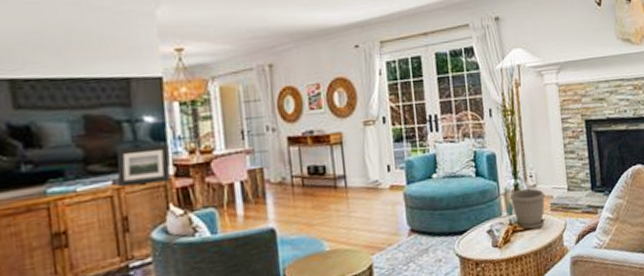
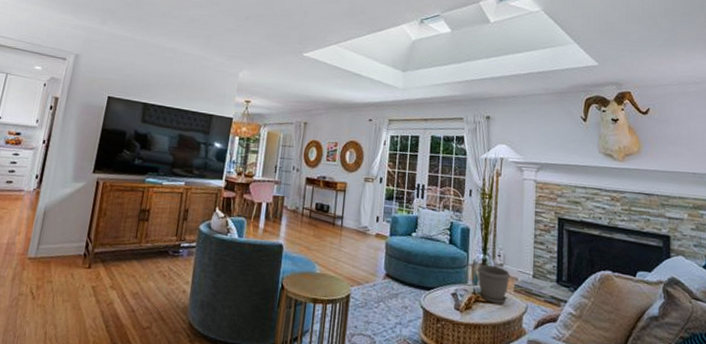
picture frame: present [116,144,171,188] -> none [188,161,226,192]

